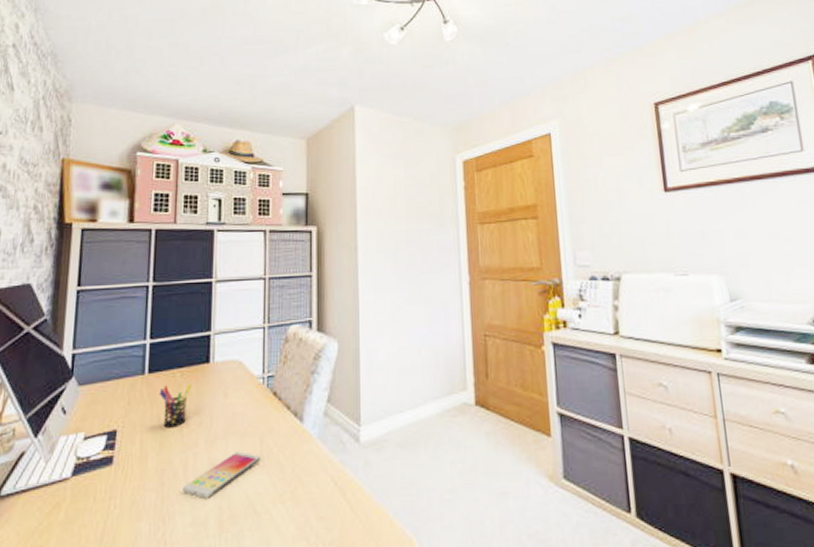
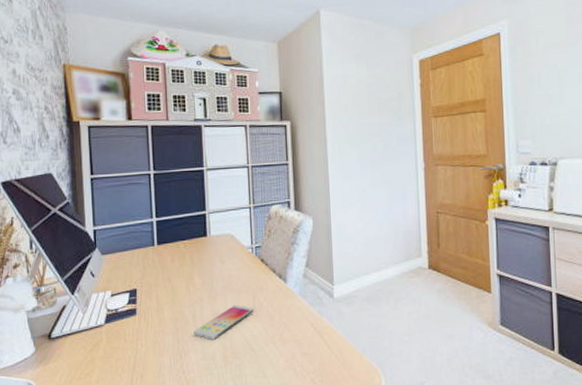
pen holder: present [159,383,192,428] -> none [167,252,194,287]

